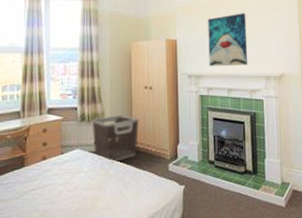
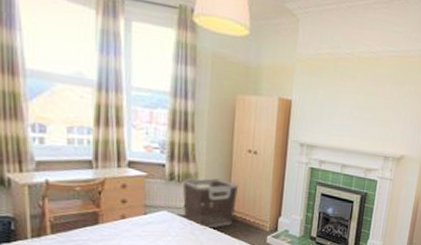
wall art: present [208,13,248,67] -> none [325,79,376,141]

